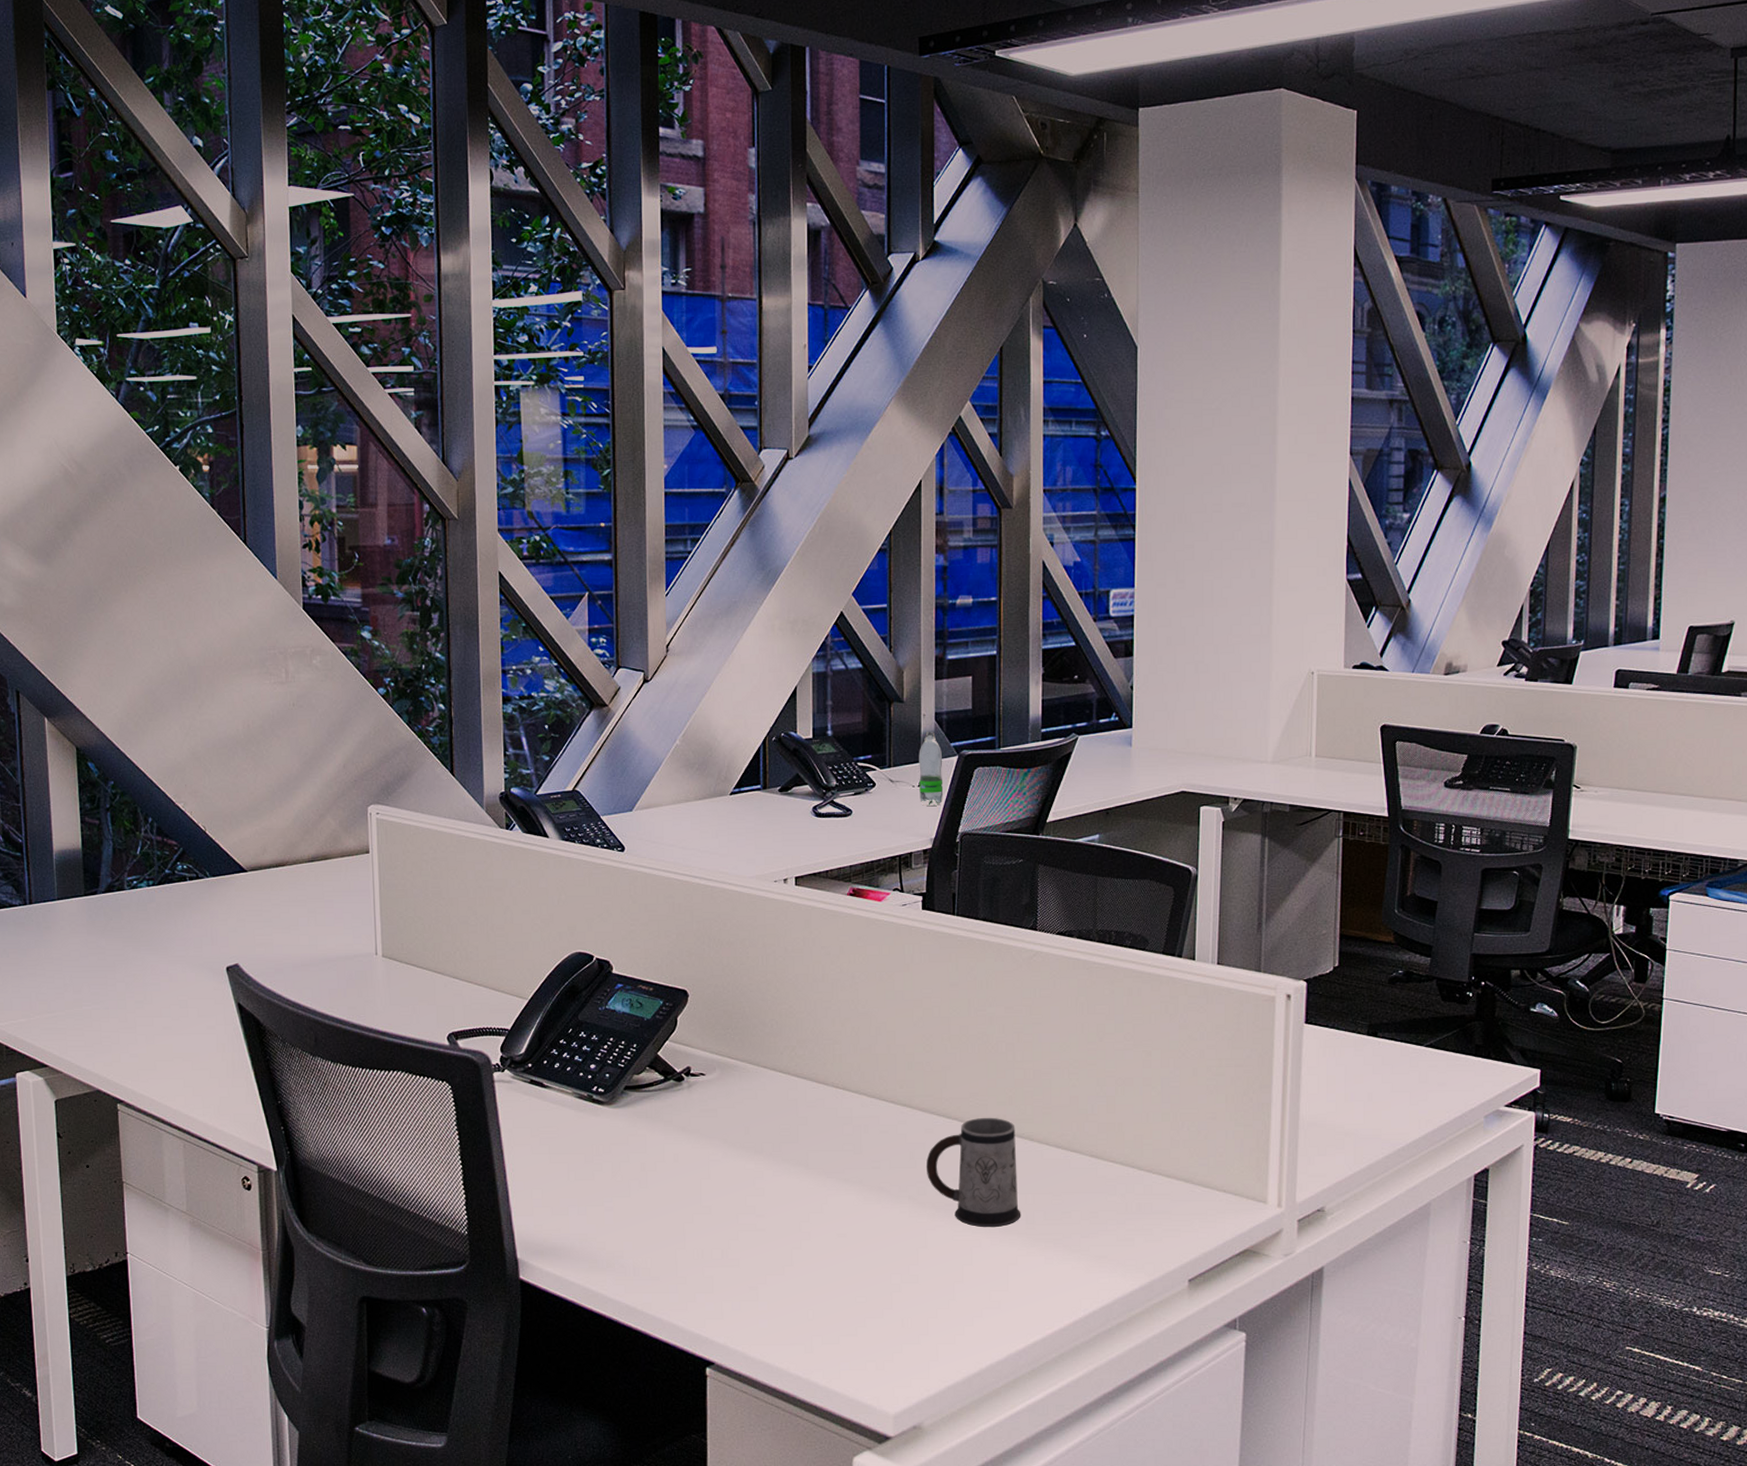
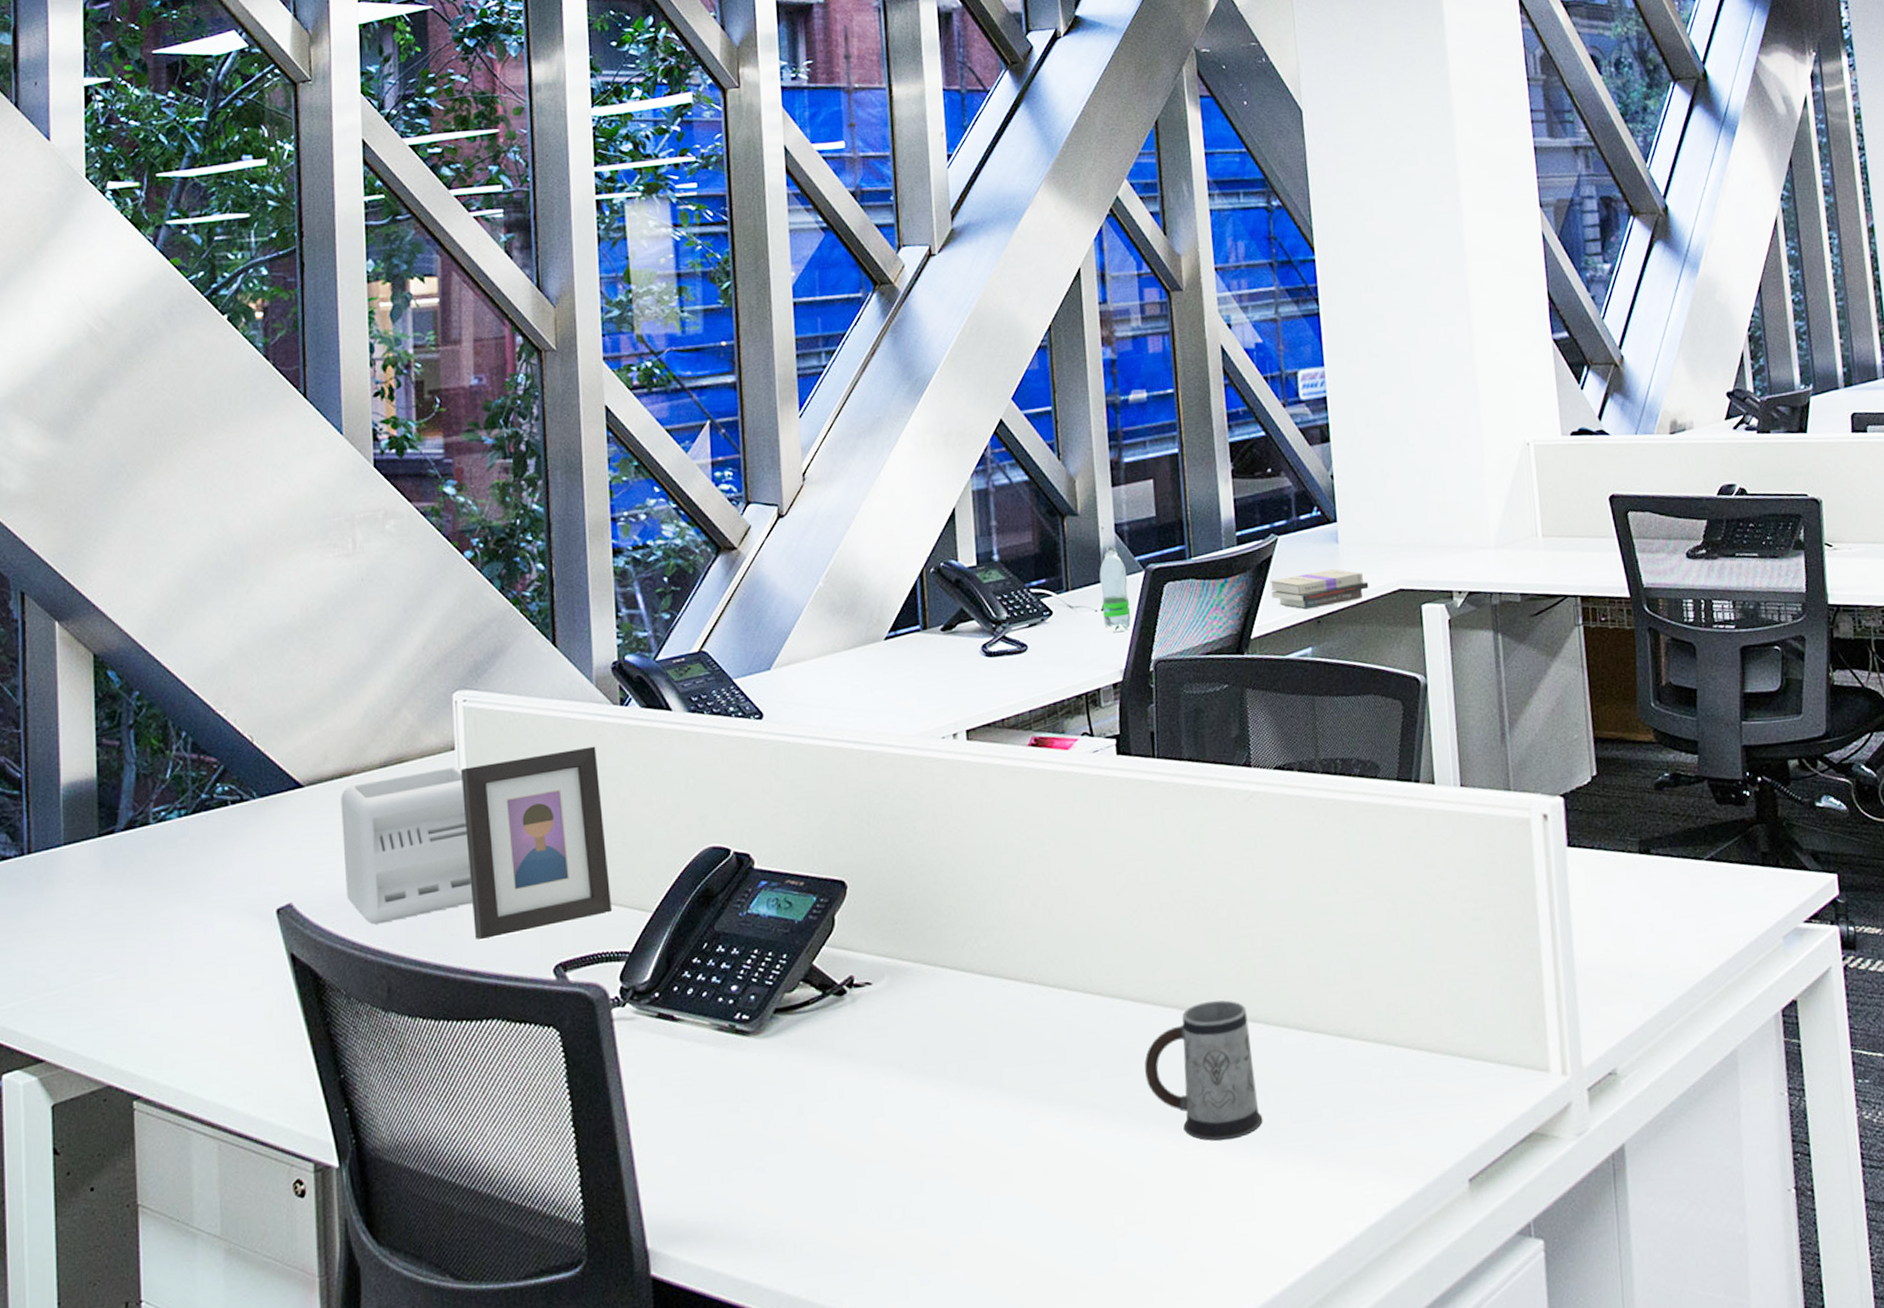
desk organizer: none [277,867,384,987] -> present [341,767,474,925]
picture frame: none [374,861,496,1008] -> present [461,746,613,940]
books: none [1068,769,1155,802] -> present [1270,569,1369,610]

